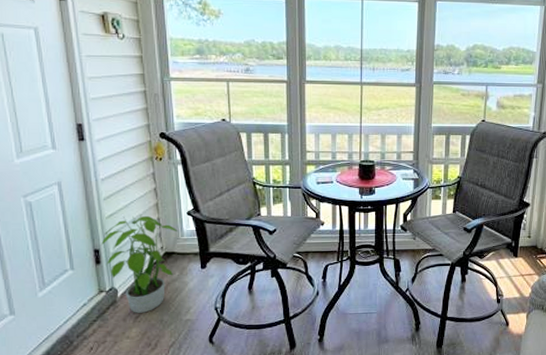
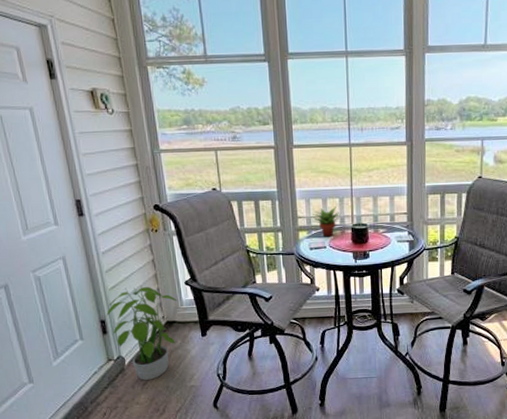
succulent plant: none [322,142,350,172] -> present [313,206,342,237]

